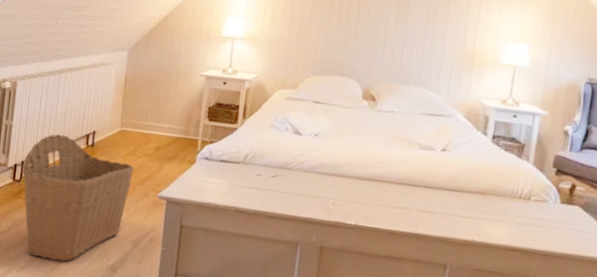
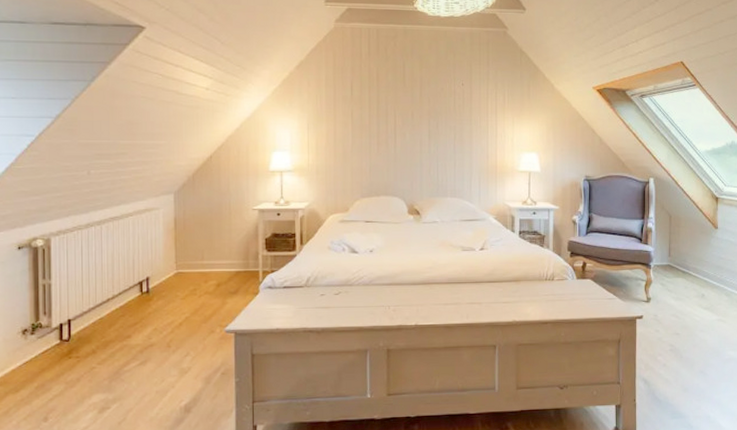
wicker basket: present [21,134,134,262] -> none [69,286,196,414]

